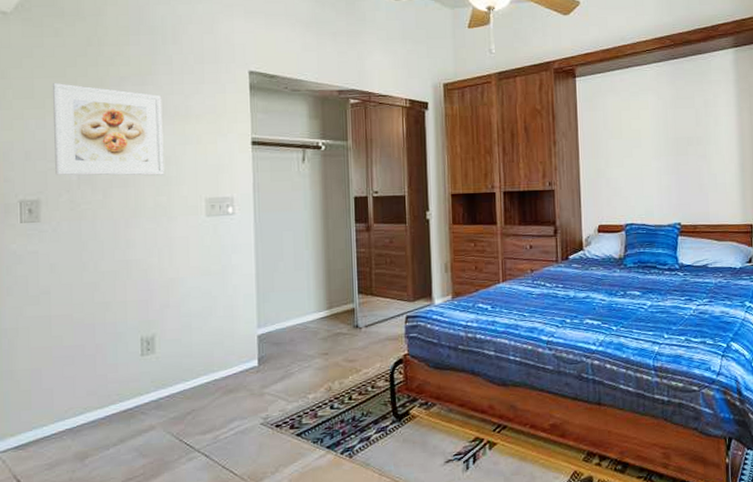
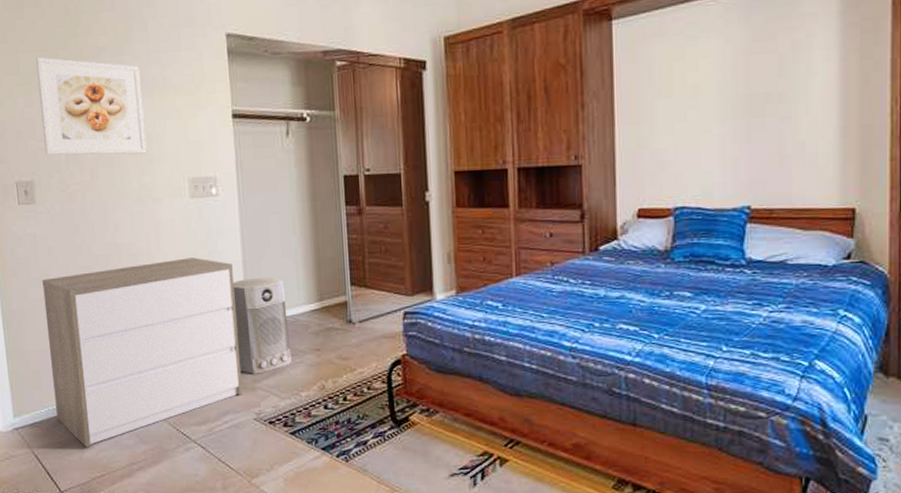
dresser: none [41,272,251,467] -> present [42,257,243,448]
air purifier: none [245,288,300,381] -> present [232,277,292,374]

